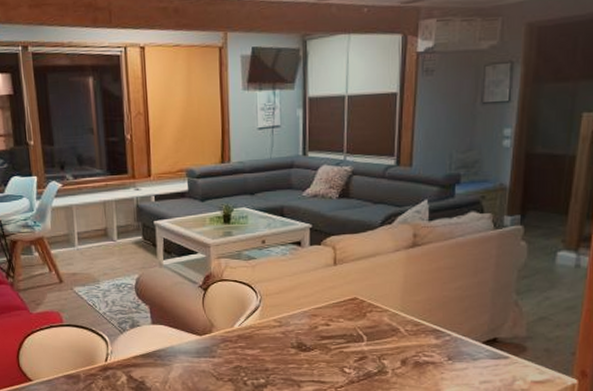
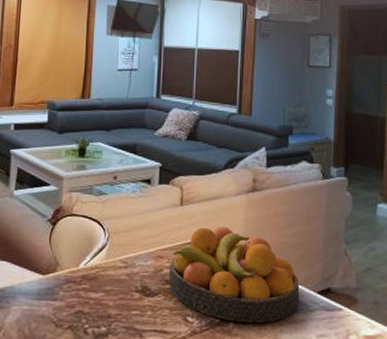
fruit bowl: none [323,283,463,373] -> present [168,226,300,324]

